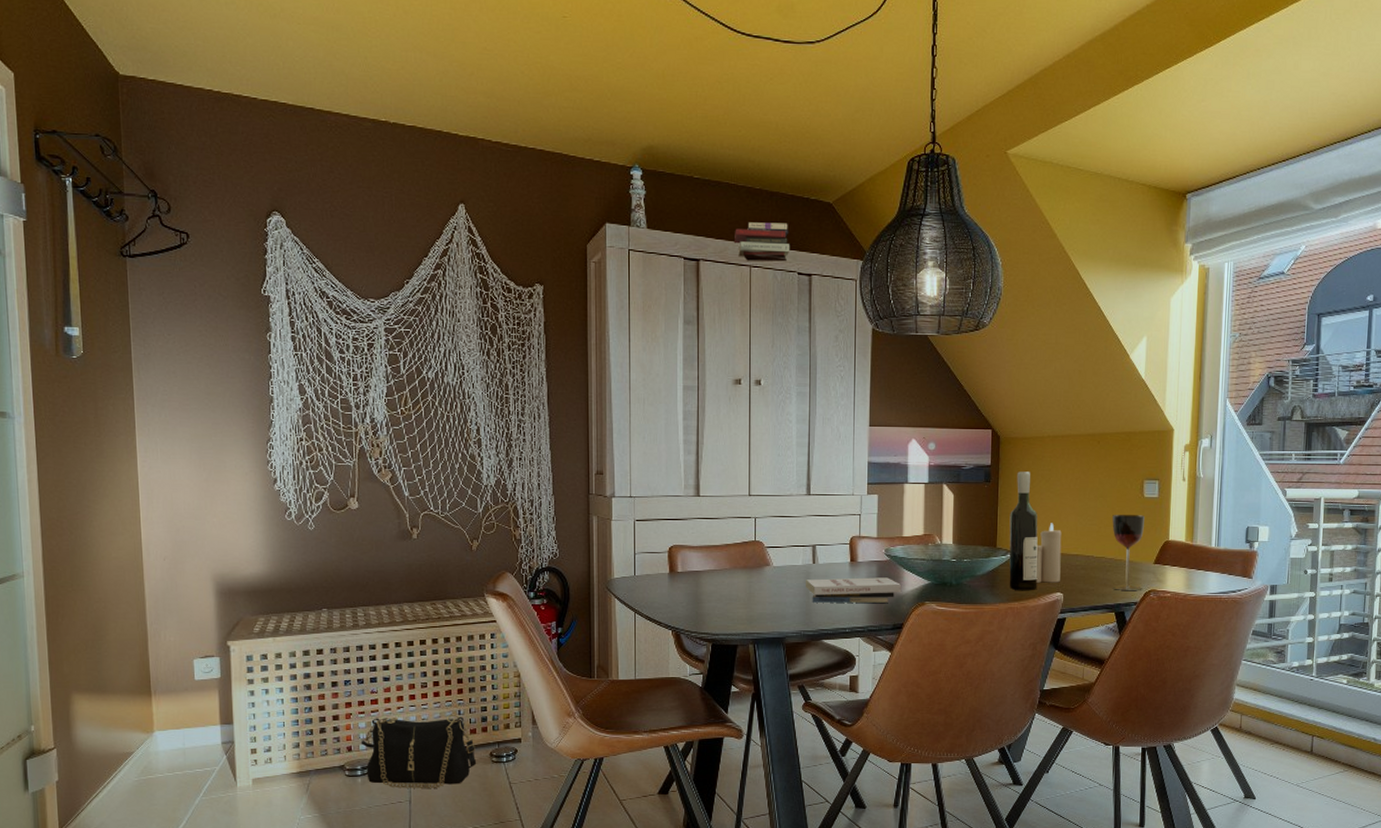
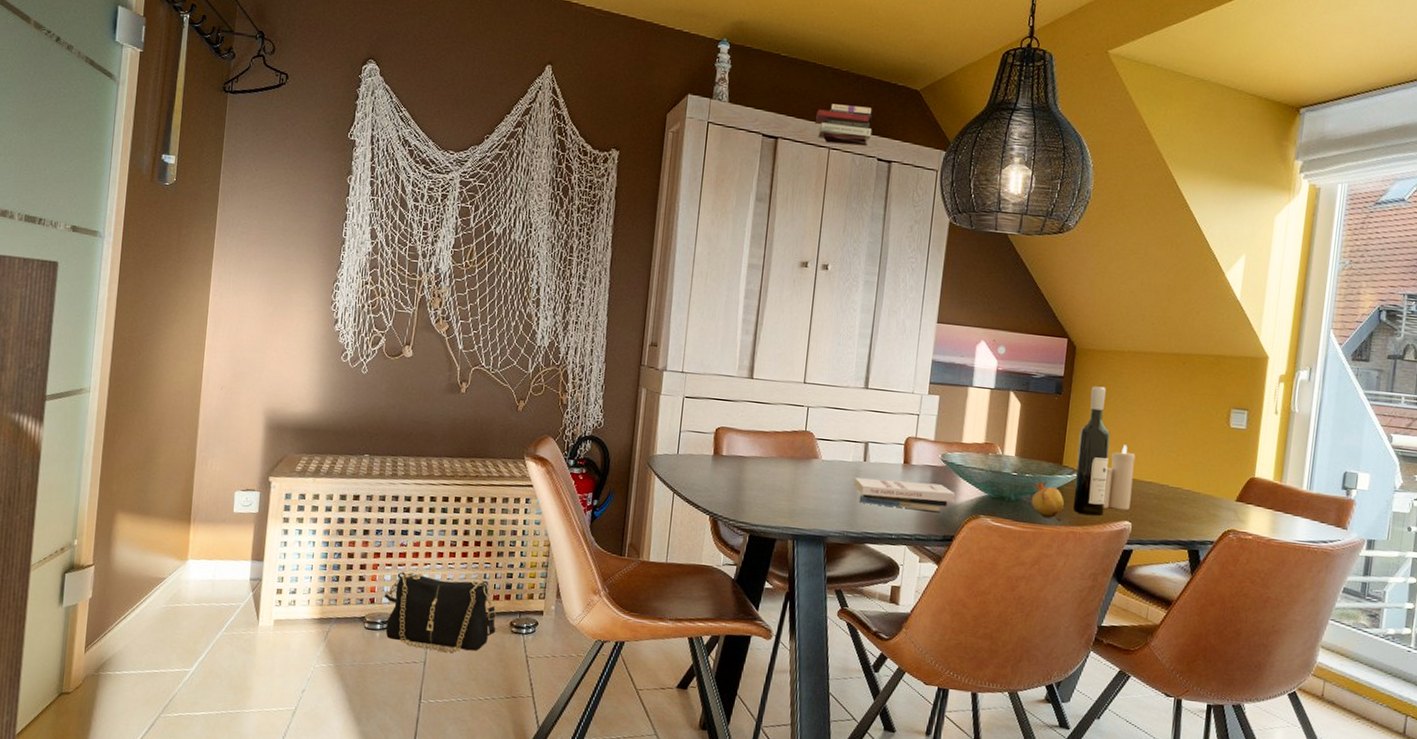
fruit: none [971,565,1001,599] -> present [1031,481,1064,521]
wineglass: present [1112,515,1145,590] -> none [1188,443,1229,529]

